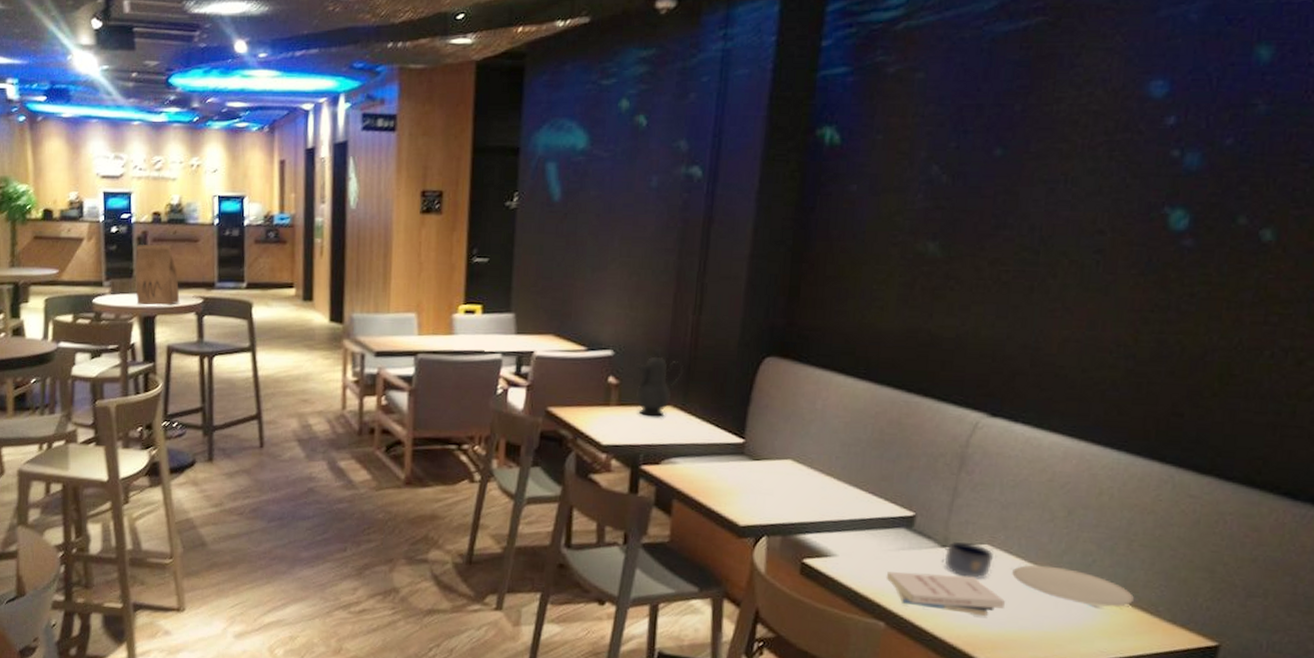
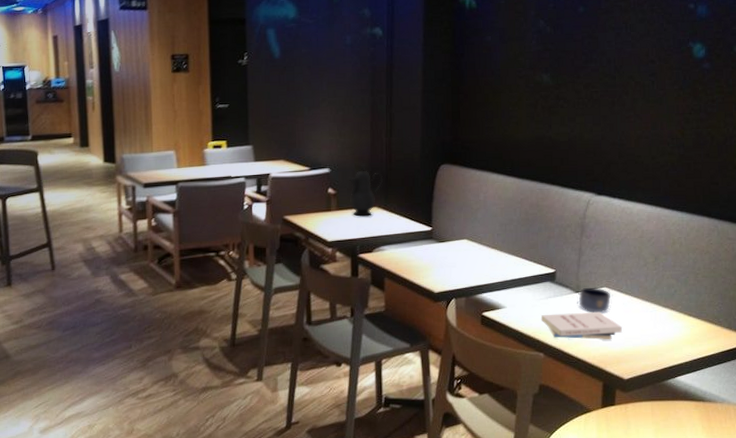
plate: present [1010,564,1134,608] -> none [623,298,703,324]

